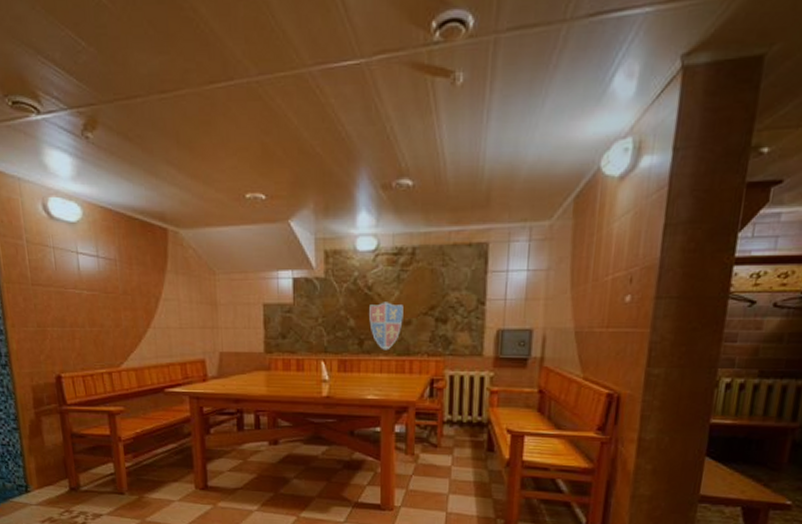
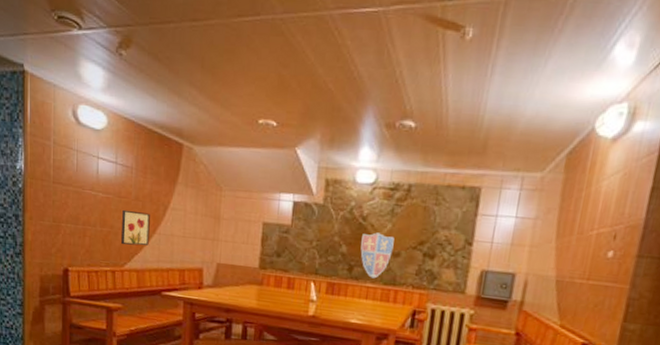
wall art: none [111,305,144,344] -> present [121,209,150,246]

